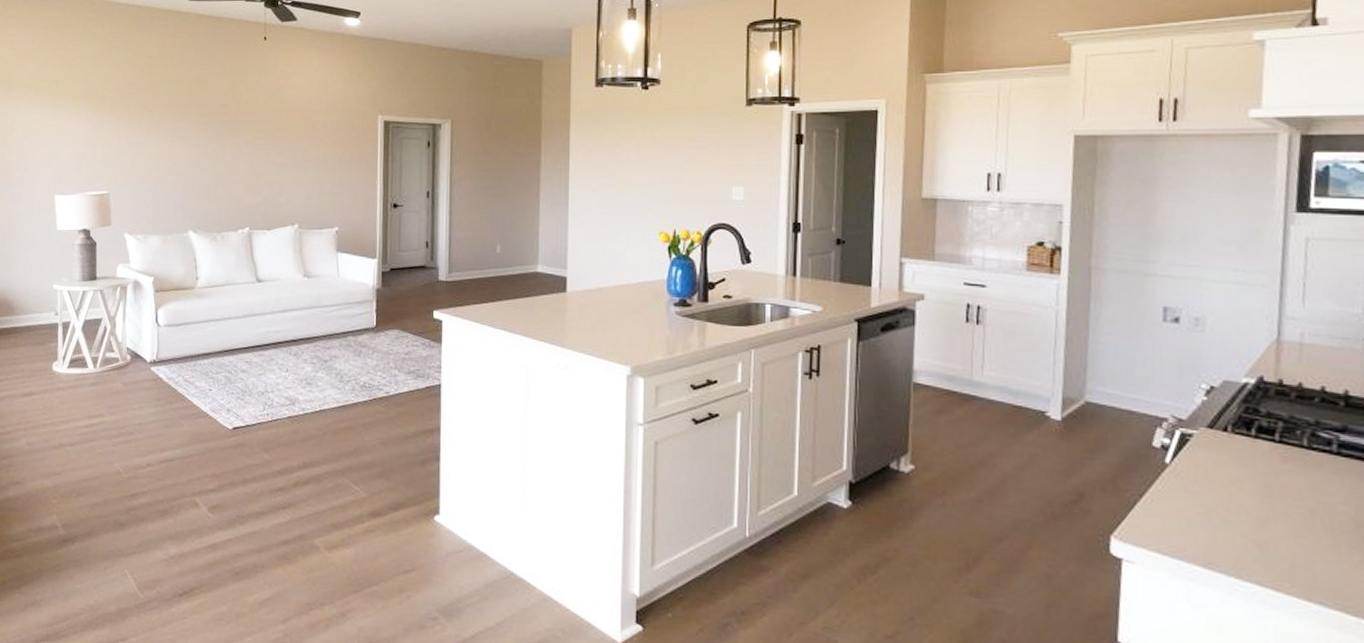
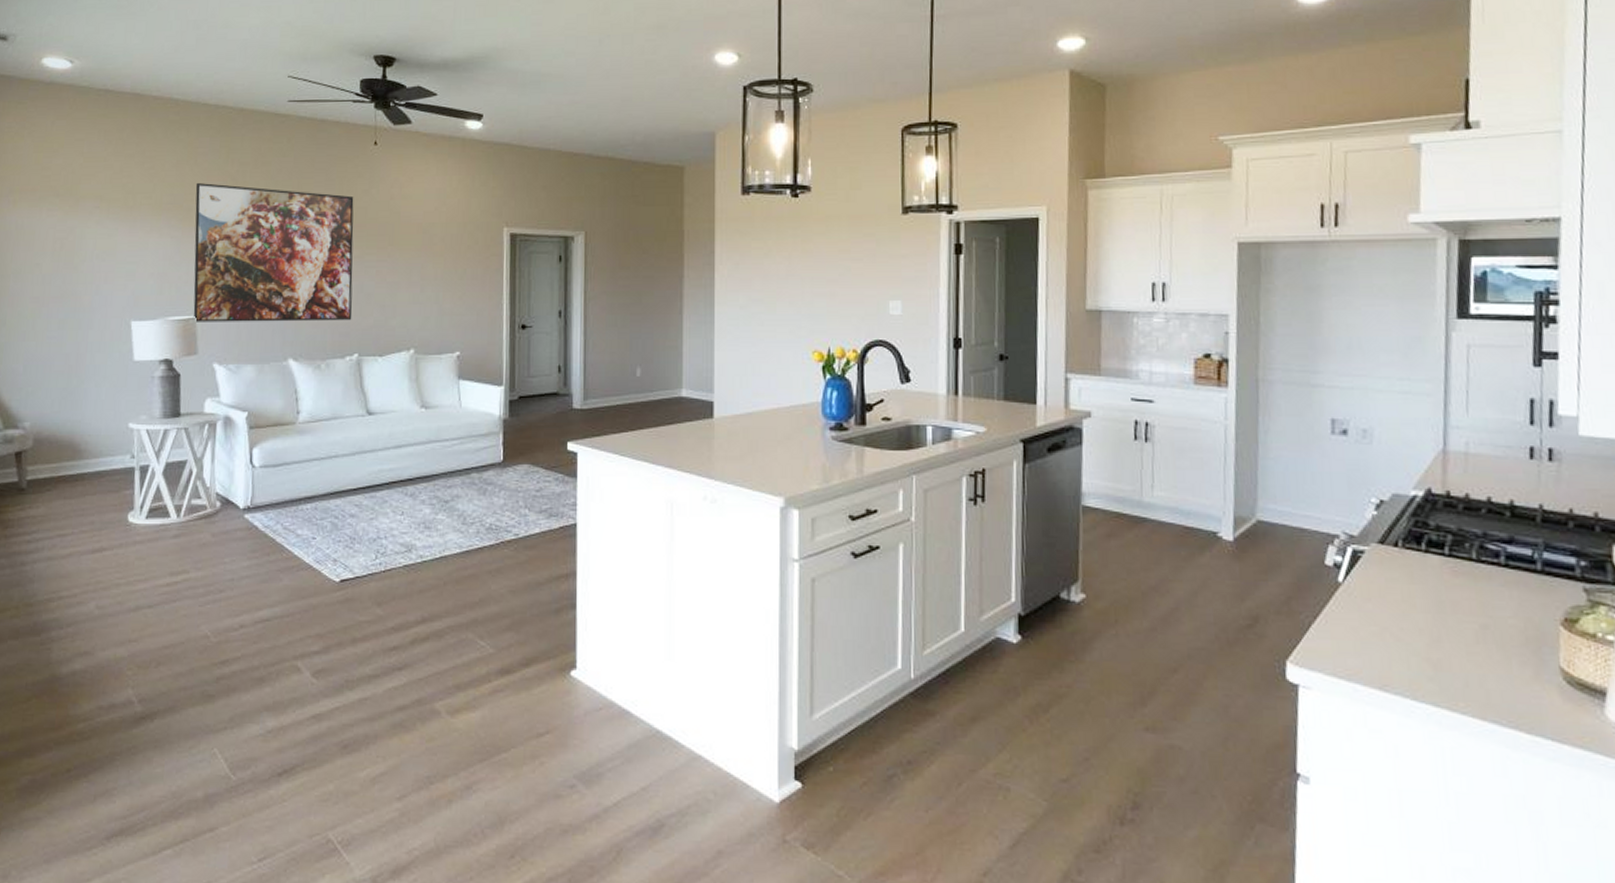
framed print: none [107,74,246,198] -> present [193,183,354,322]

